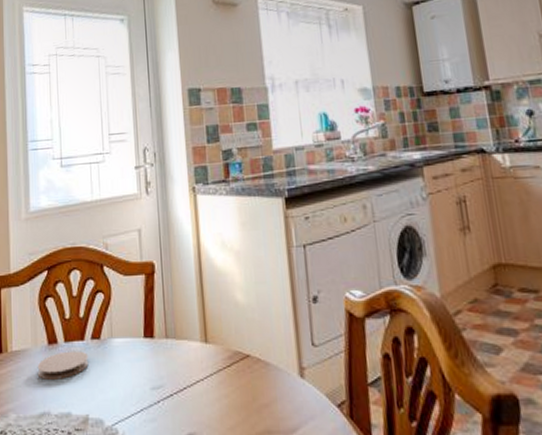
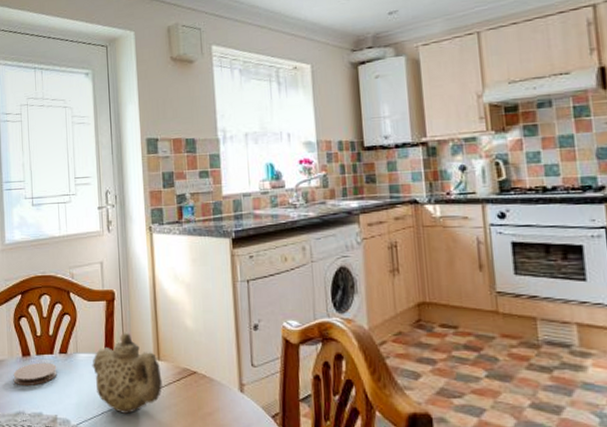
teapot: none [129,312,211,409] -> present [92,333,162,414]

